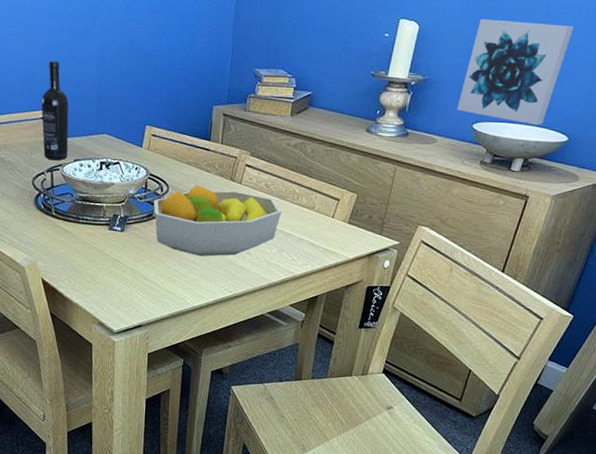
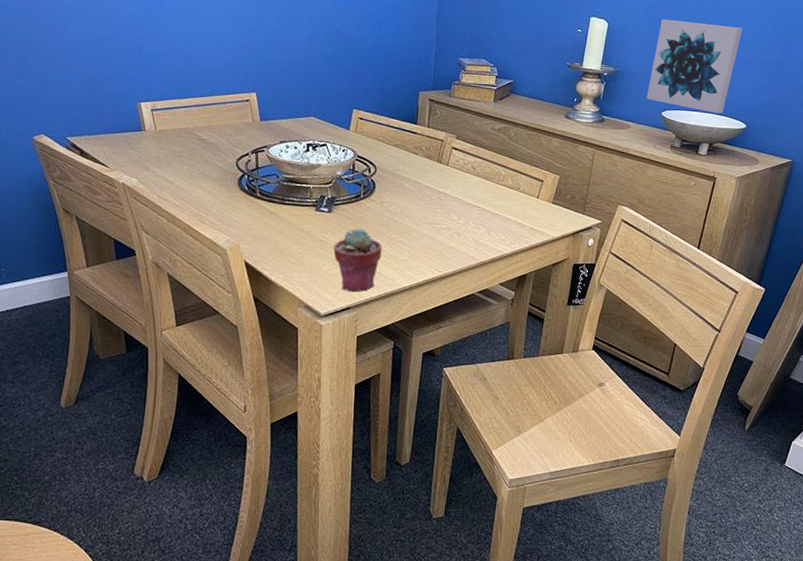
wine bottle: present [41,60,69,161] -> none [246,45,275,142]
potted succulent: none [126,248,174,311] -> present [333,229,383,292]
fruit bowl: present [154,185,282,257] -> none [361,166,488,237]

